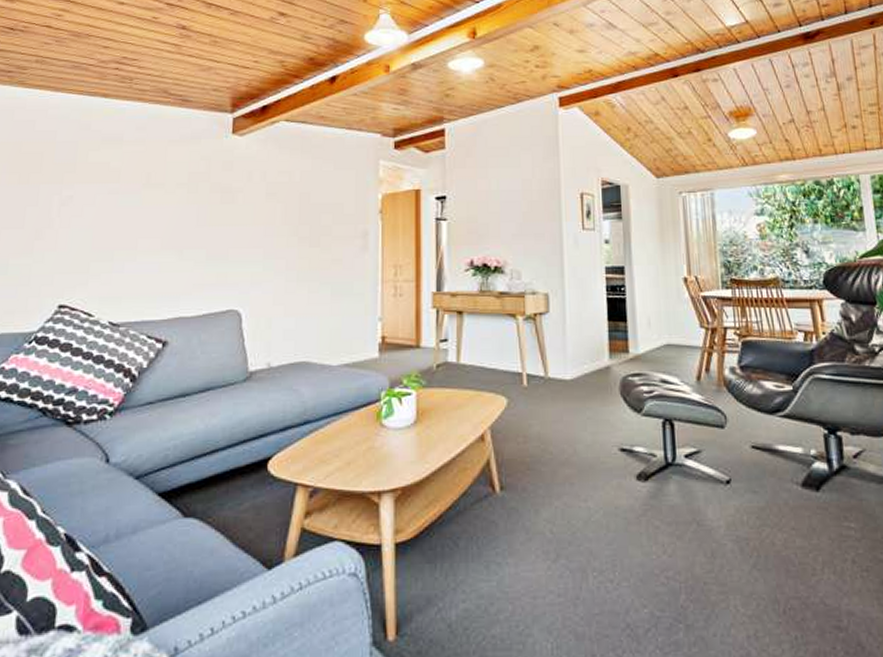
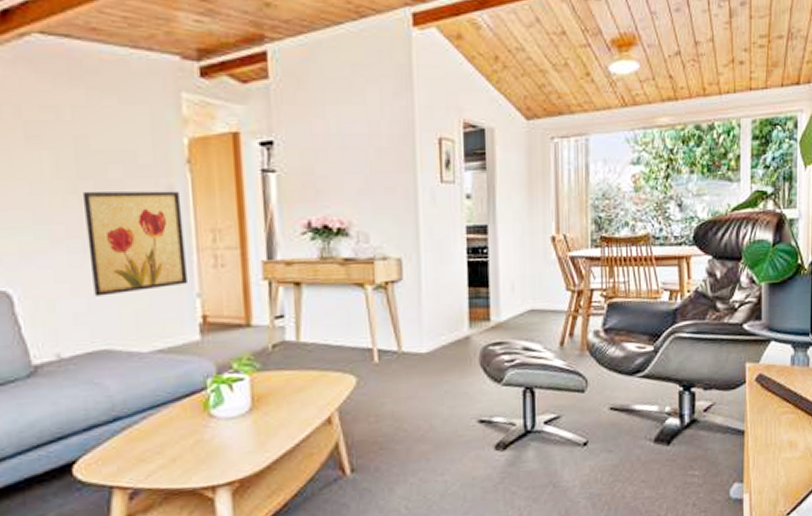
wall art: none [300,234,373,317] -> present [82,191,189,297]

